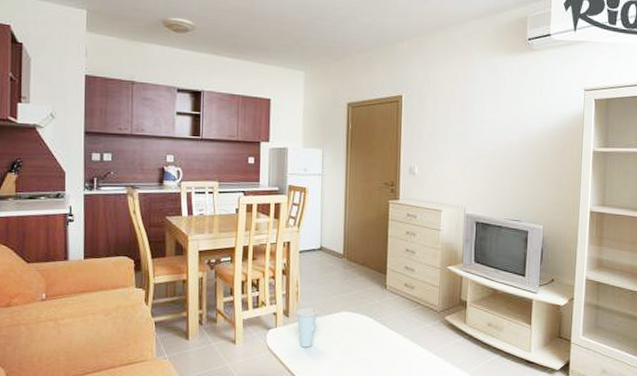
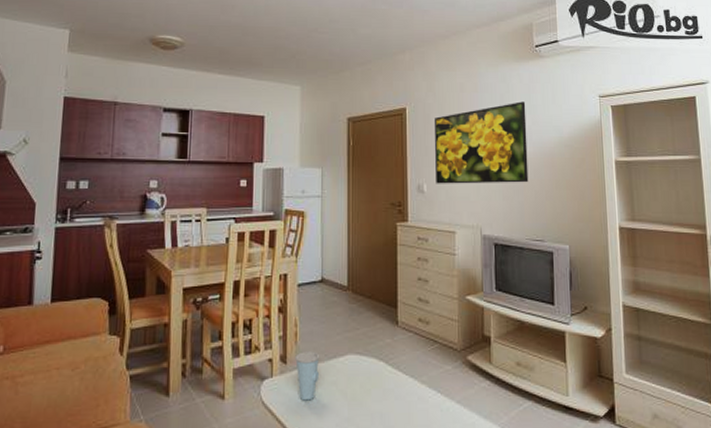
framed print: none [426,92,515,169] -> present [435,101,529,184]

